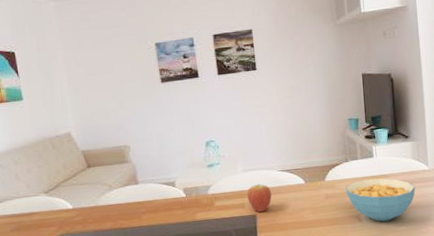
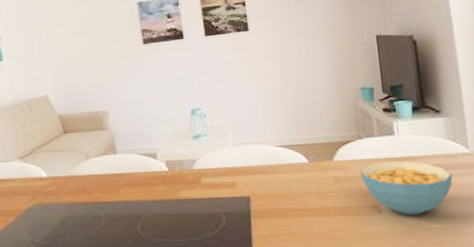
fruit: present [247,183,272,213] -> none [238,160,269,194]

